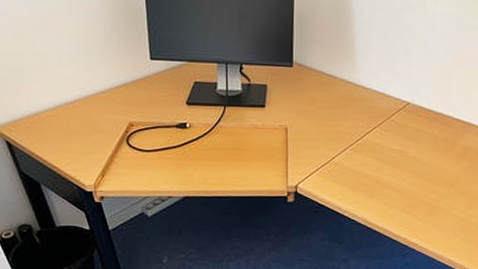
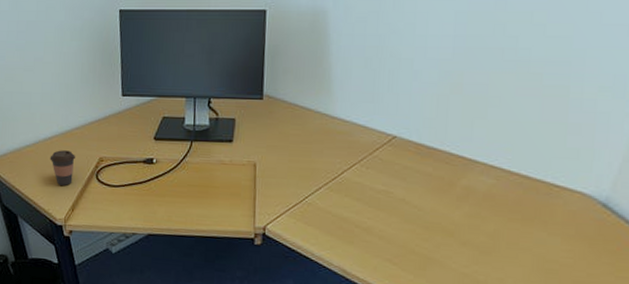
coffee cup: none [73,115,102,151] -> present [49,150,75,186]

